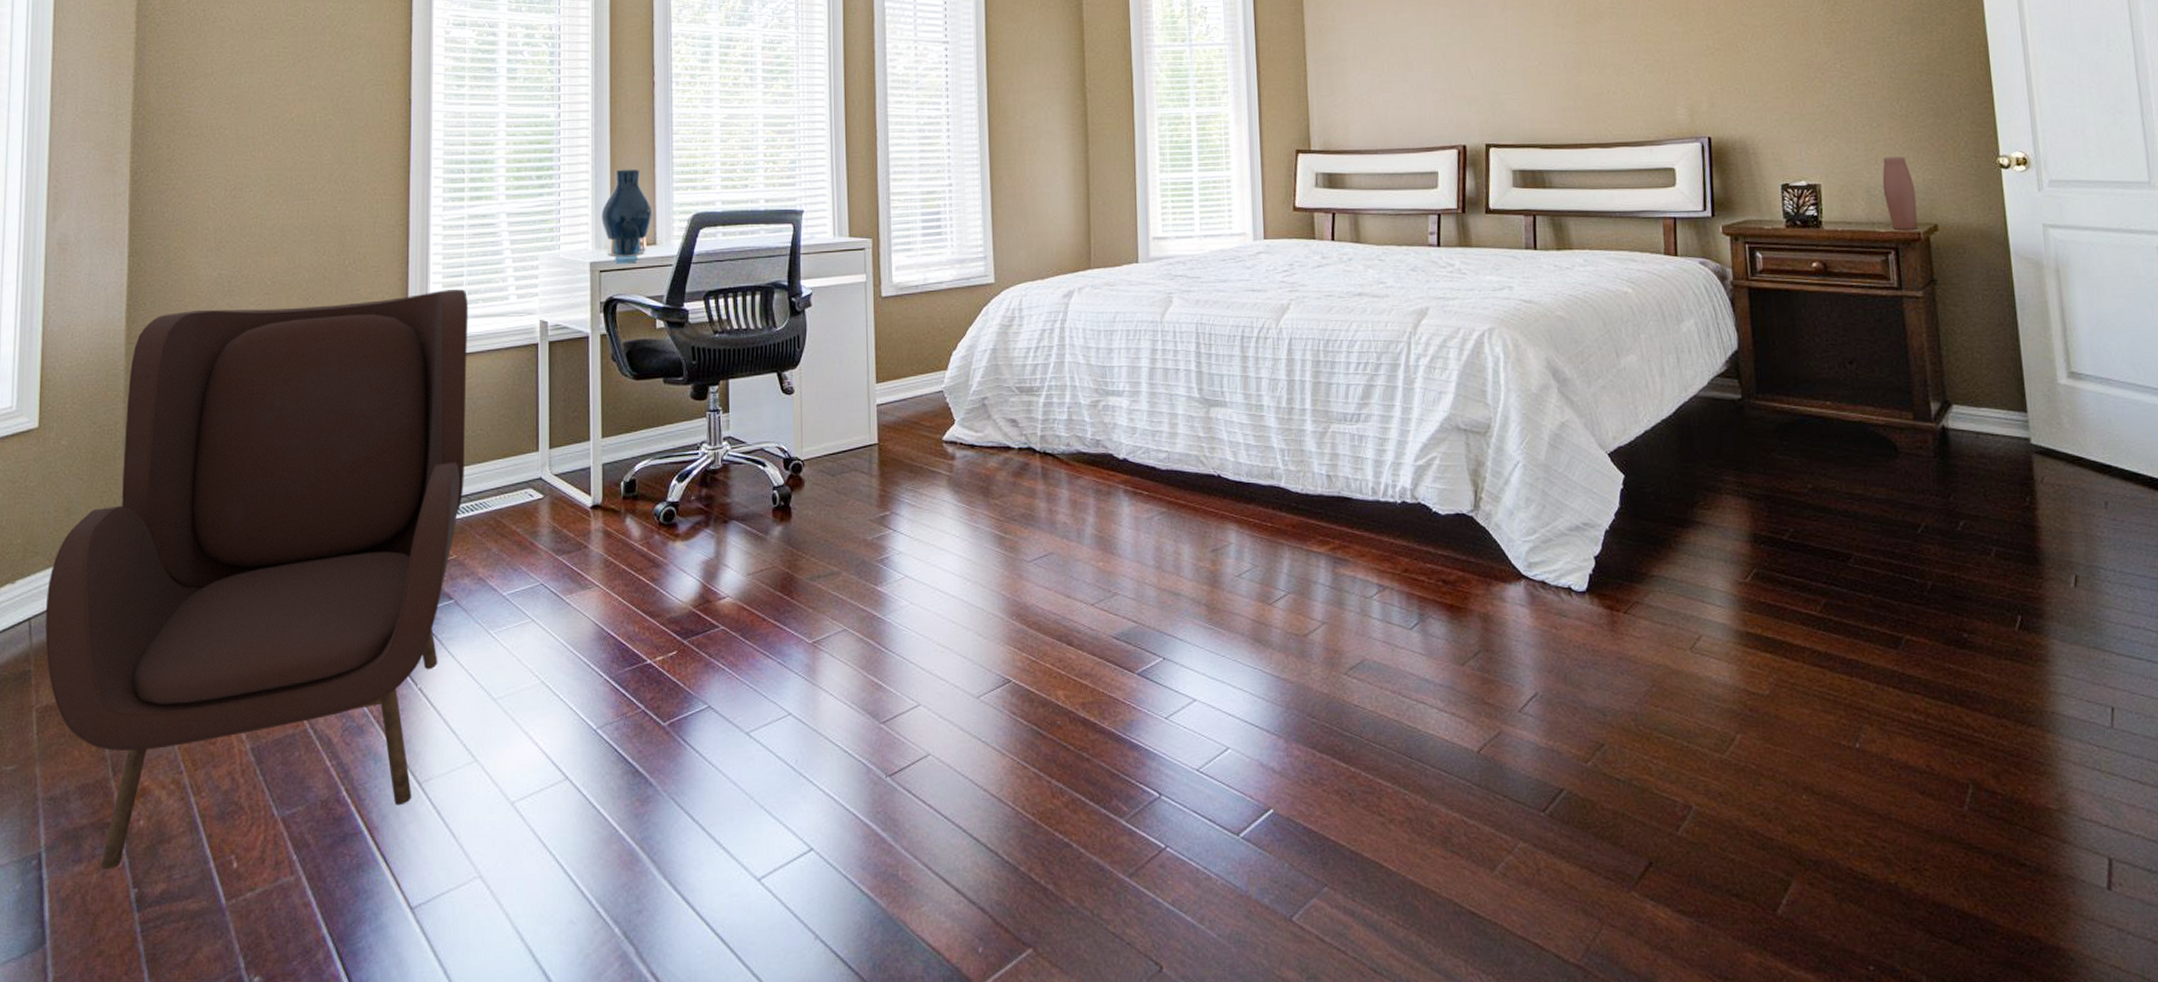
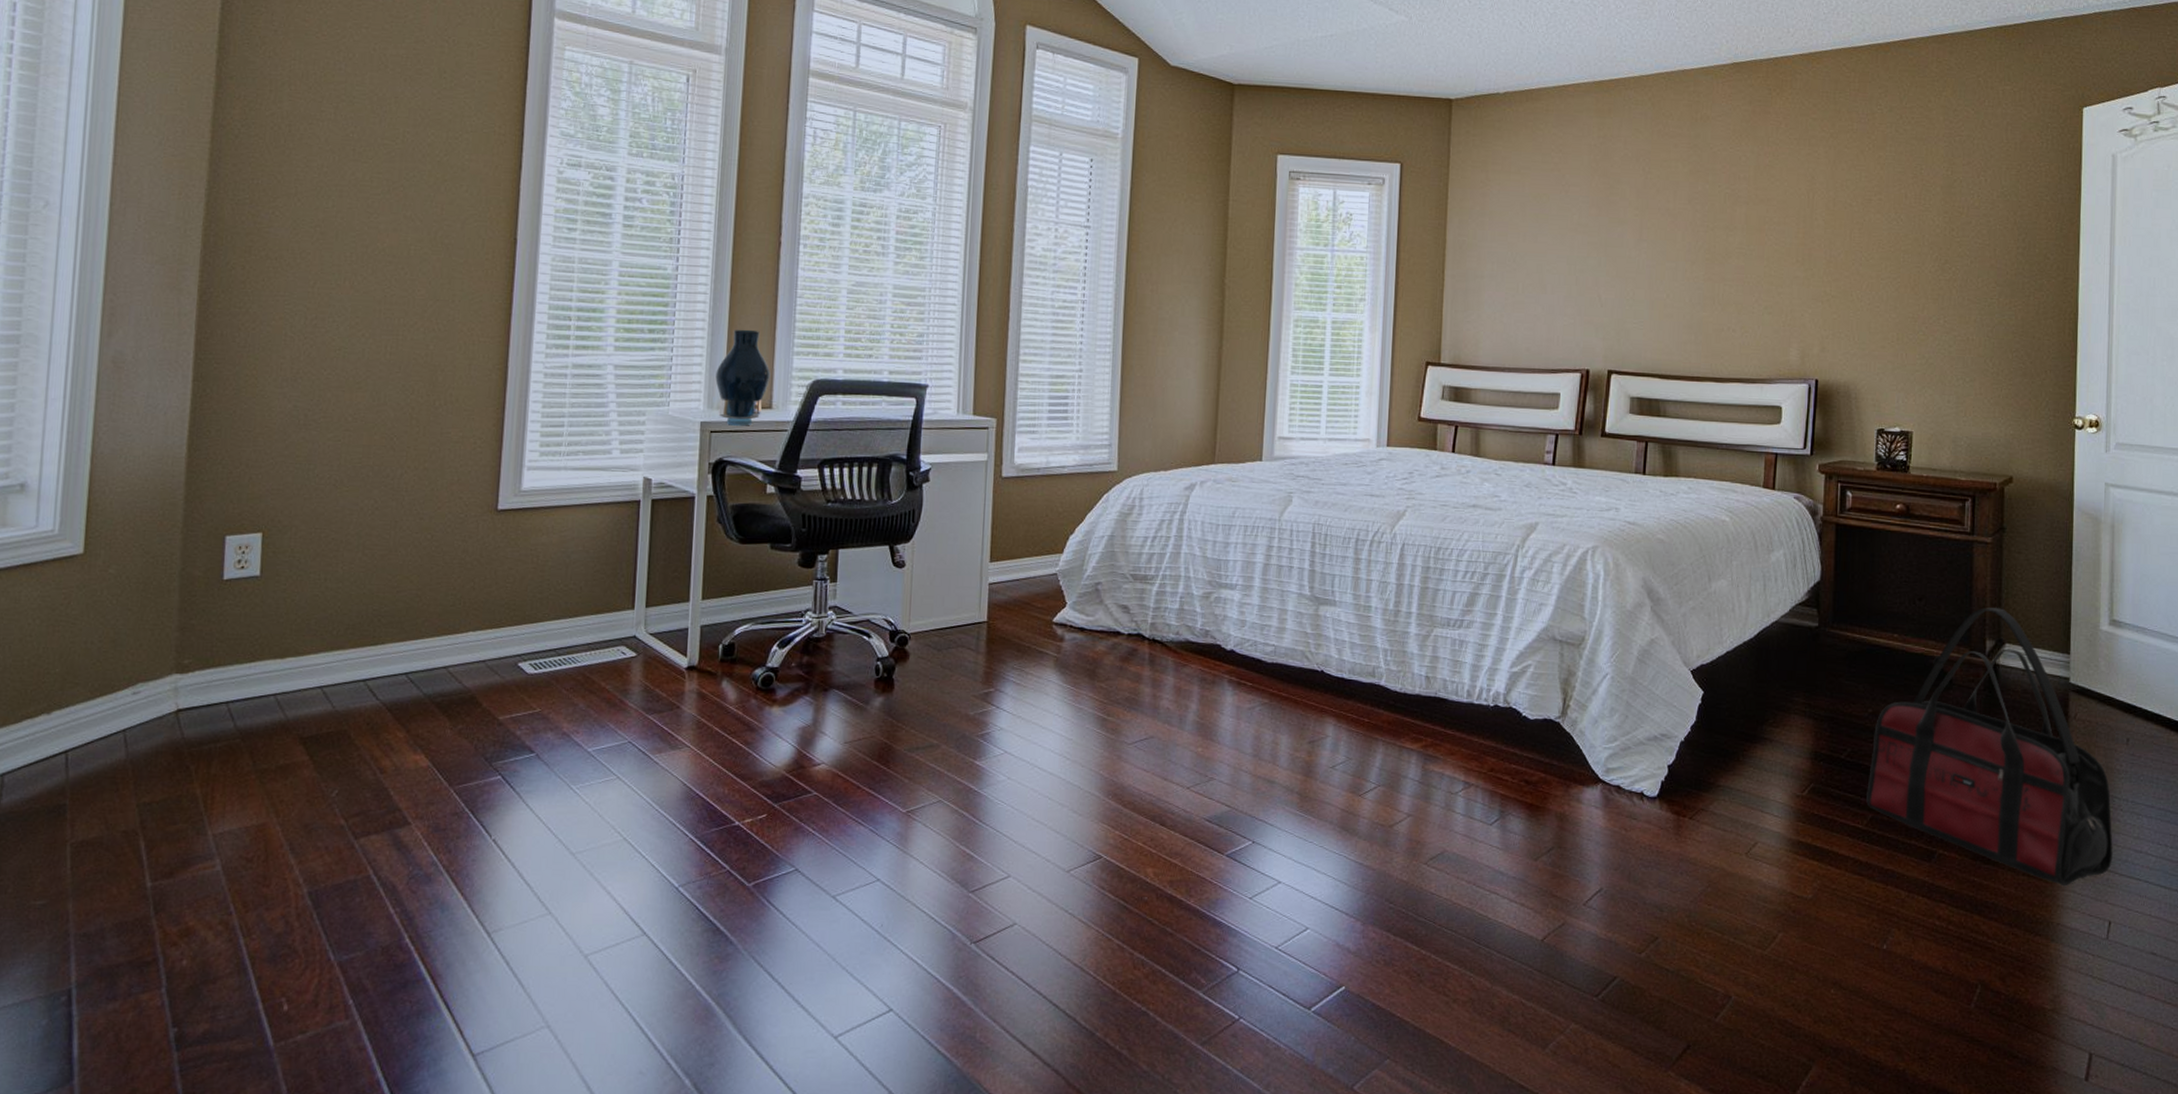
armchair: present [45,289,469,869] -> none [83,439,568,1008]
duffel bag: none [1816,367,2106,670] -> present [1866,608,2113,887]
vase: present [1882,156,1918,230] -> none [1968,410,1997,480]

